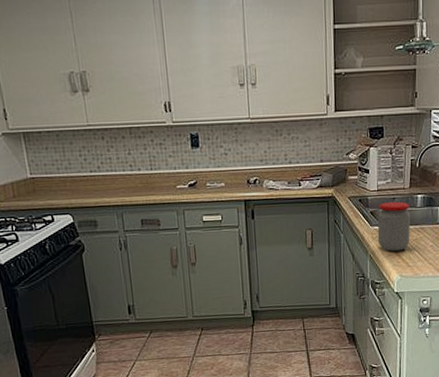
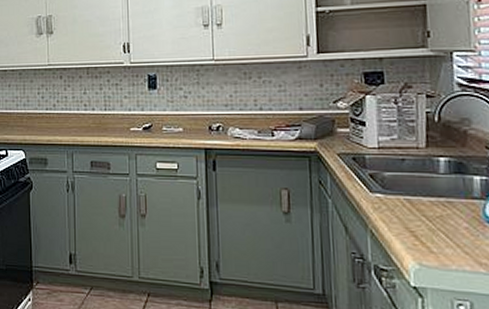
jar: present [377,201,411,251] -> none [380,163,432,229]

